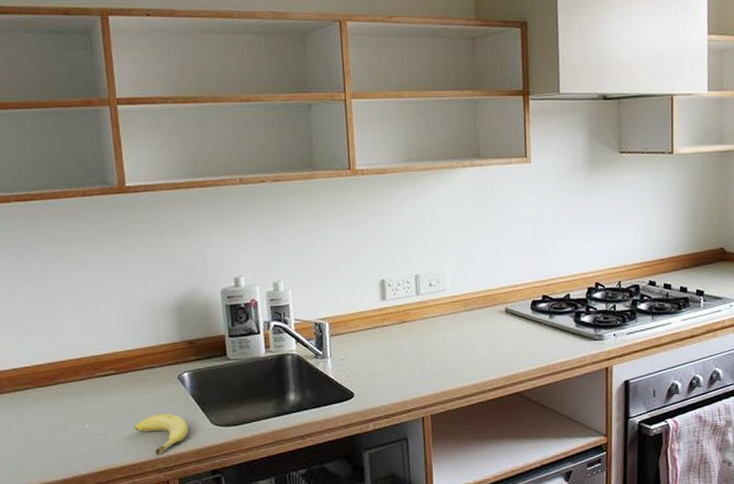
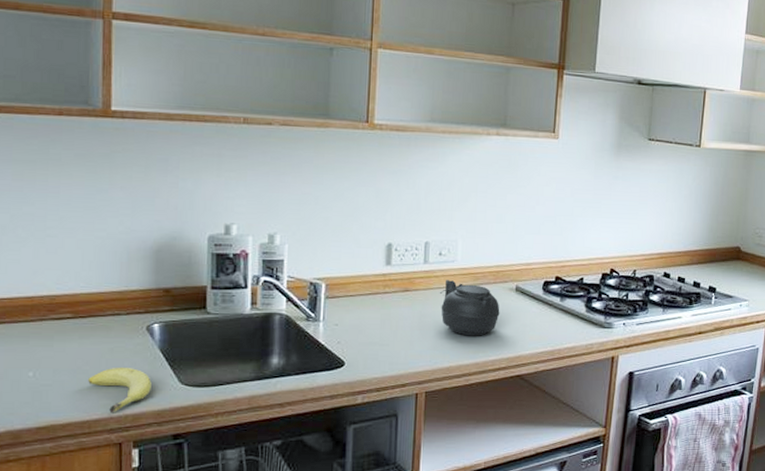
teapot: none [433,308,493,360] -> present [439,280,500,336]

